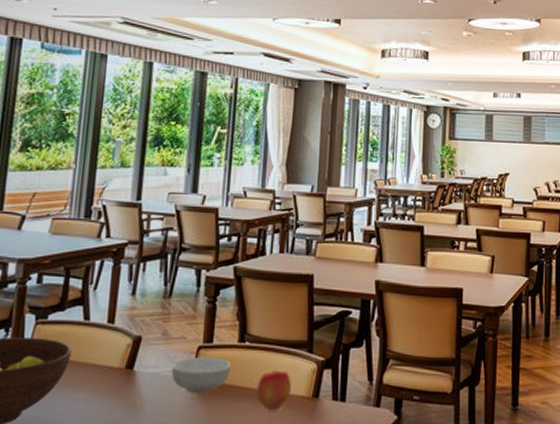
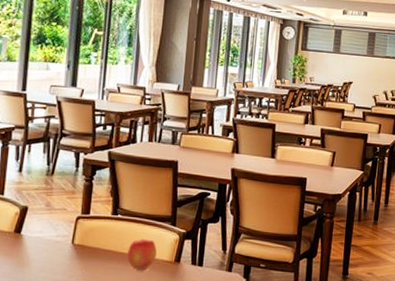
cereal bowl: present [172,357,231,393] -> none [54,226,105,255]

